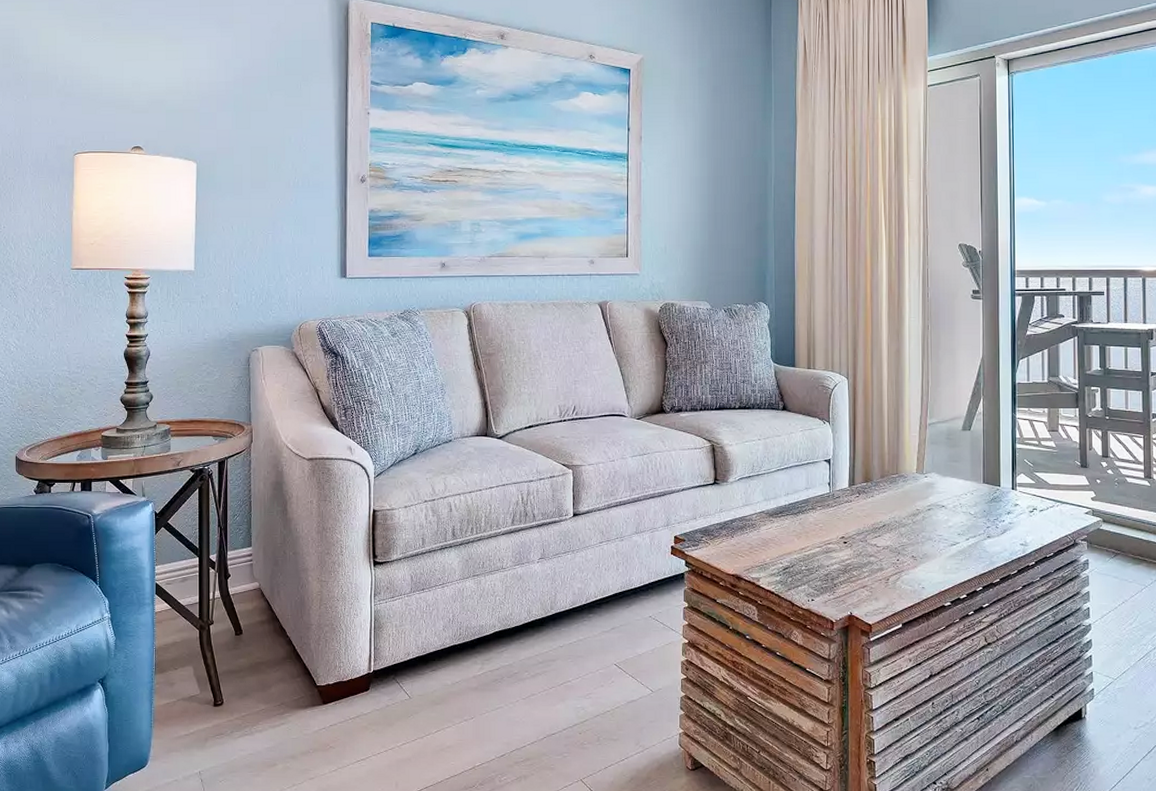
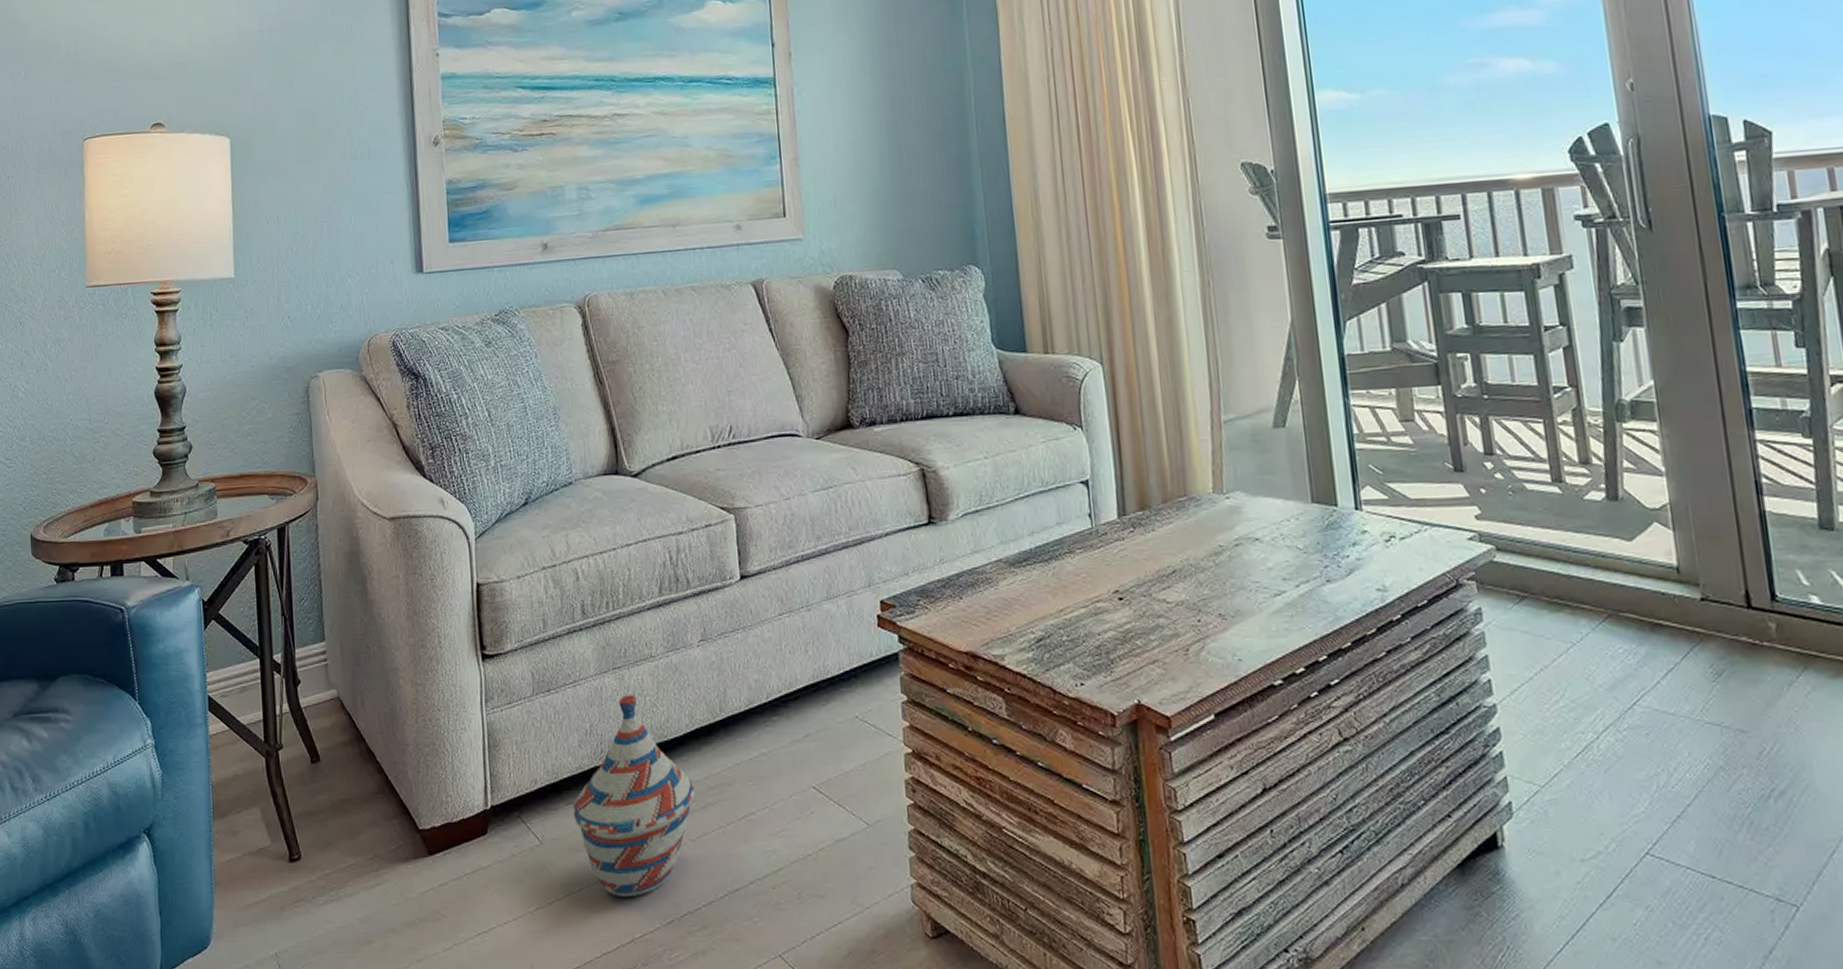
woven basket: none [435,595,528,738] -> present [572,695,696,898]

